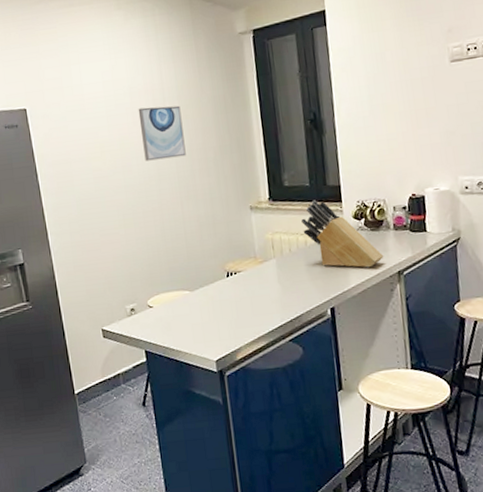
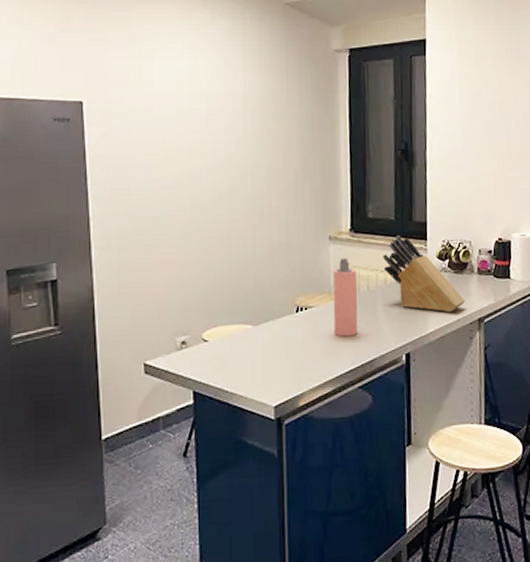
wall art: present [138,105,186,161] -> none [214,116,264,176]
spray bottle: none [257,224,284,297] -> present [333,257,358,337]

